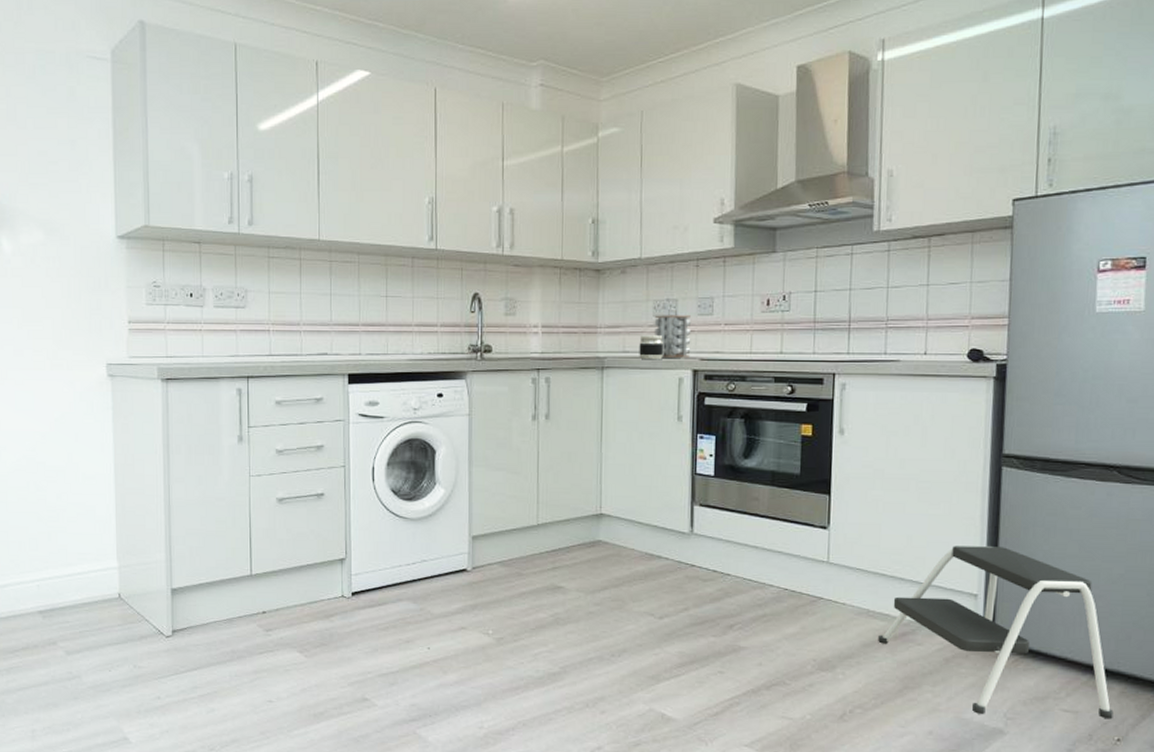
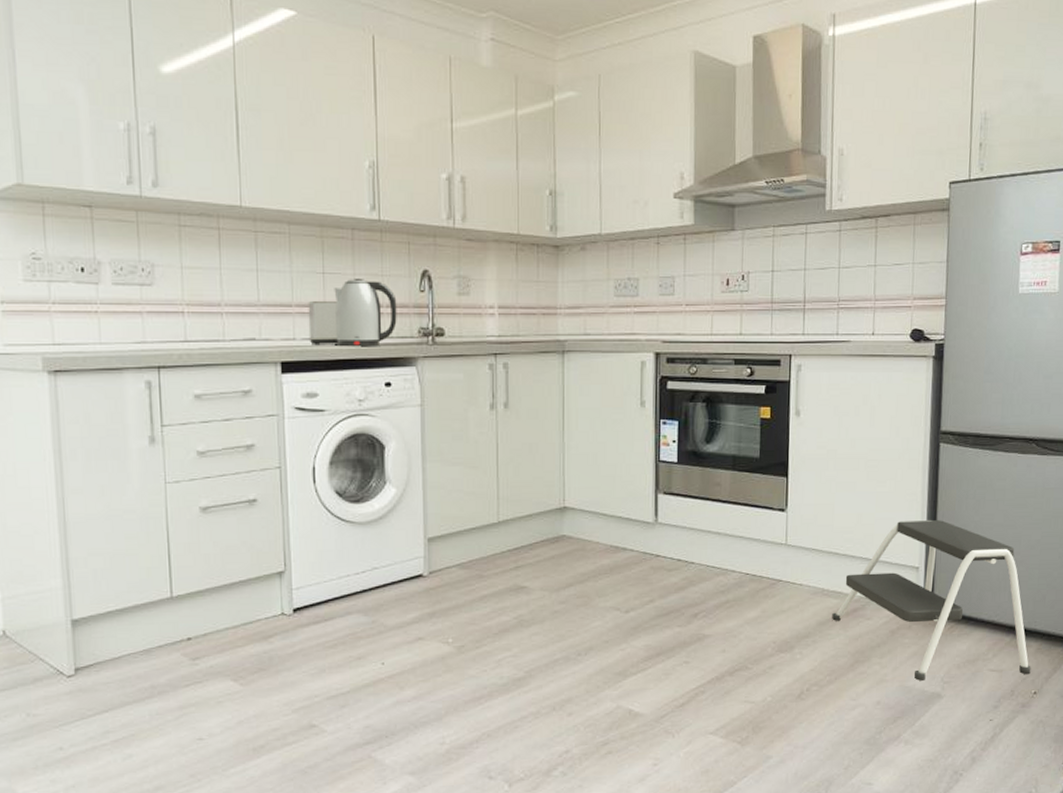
toaster: none [372,320,398,360] -> present [308,300,338,346]
kettle: none [395,301,450,362] -> present [334,279,397,347]
jar: present [639,335,663,360] -> none [600,317,625,343]
spice rack: present [654,308,691,359] -> none [615,288,653,342]

